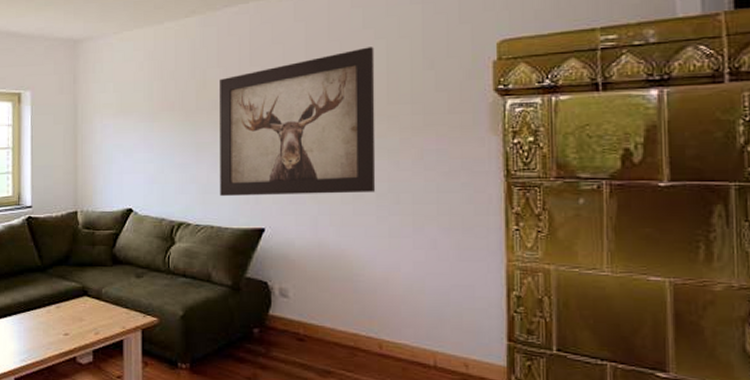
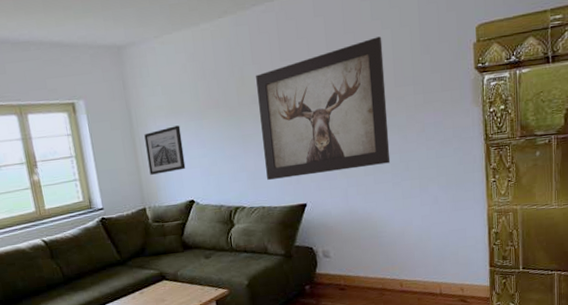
wall art: none [88,126,128,176] -> present [144,125,186,175]

